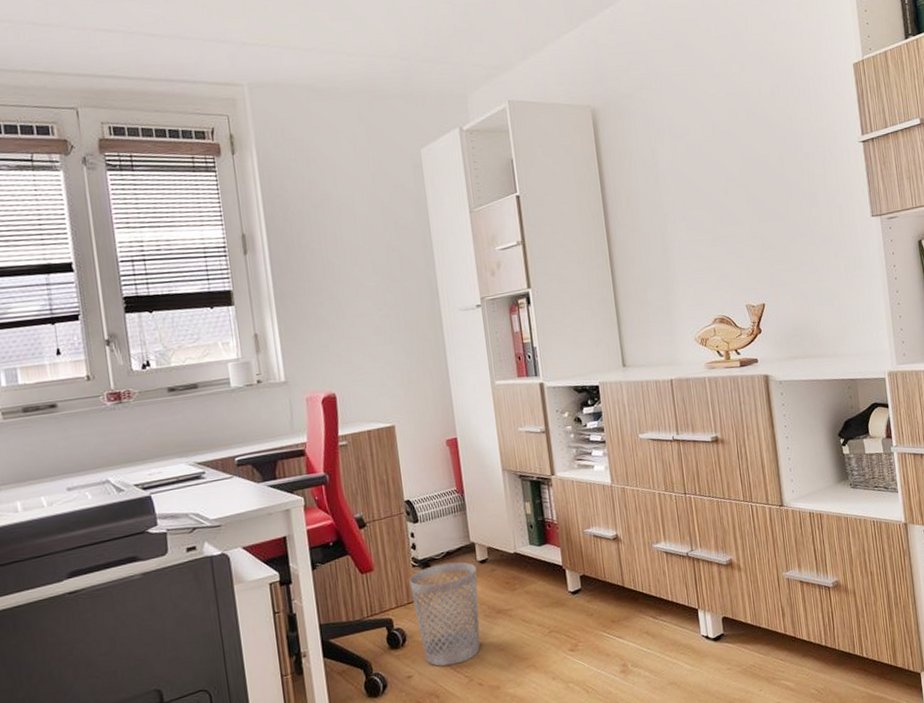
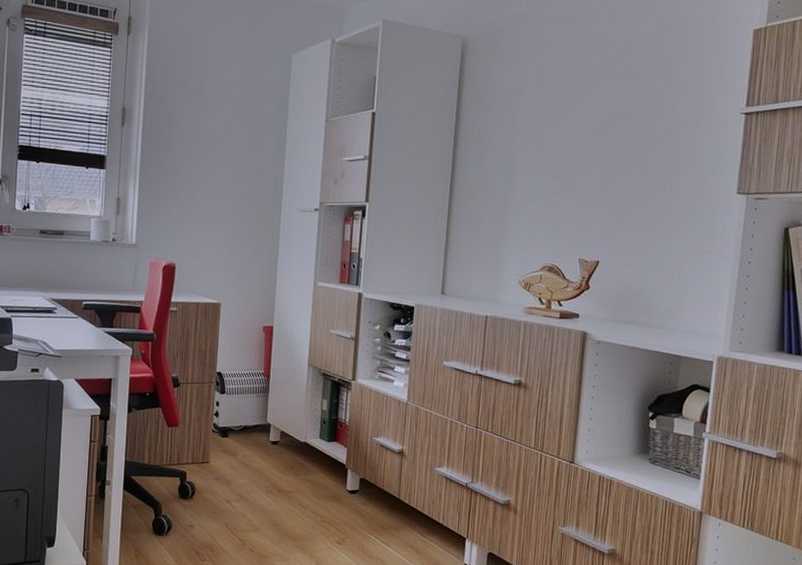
wastebasket: present [409,562,480,667] -> none [207,435,268,527]

